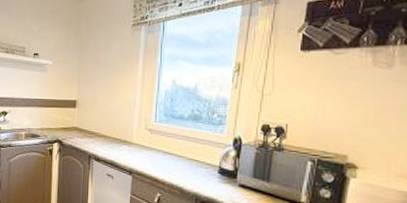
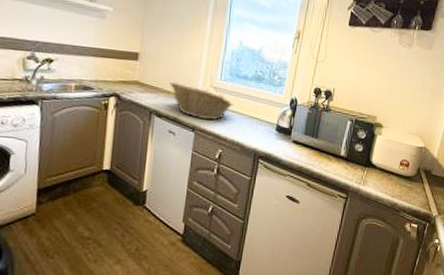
fruit basket: none [106,126,170,163] -> present [170,81,233,120]

